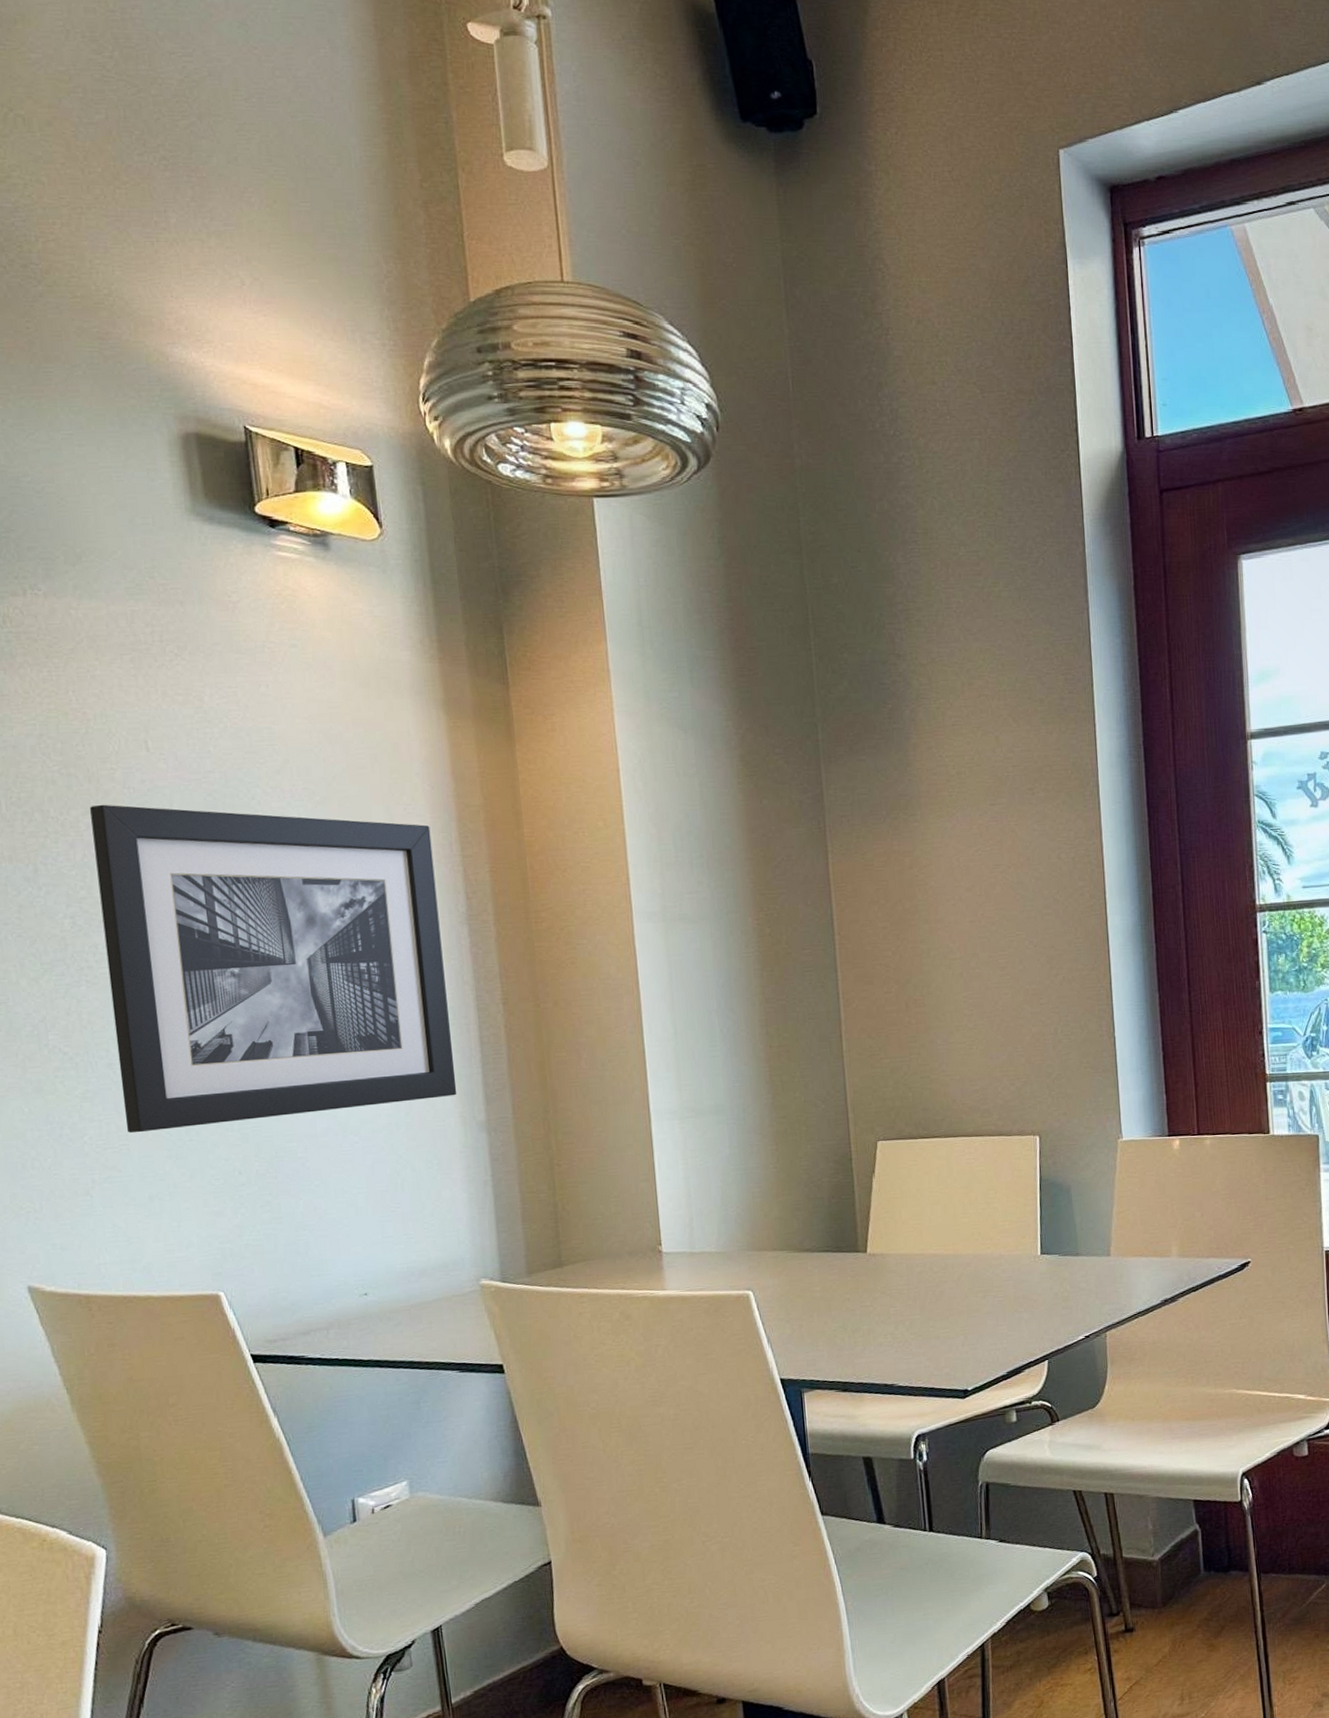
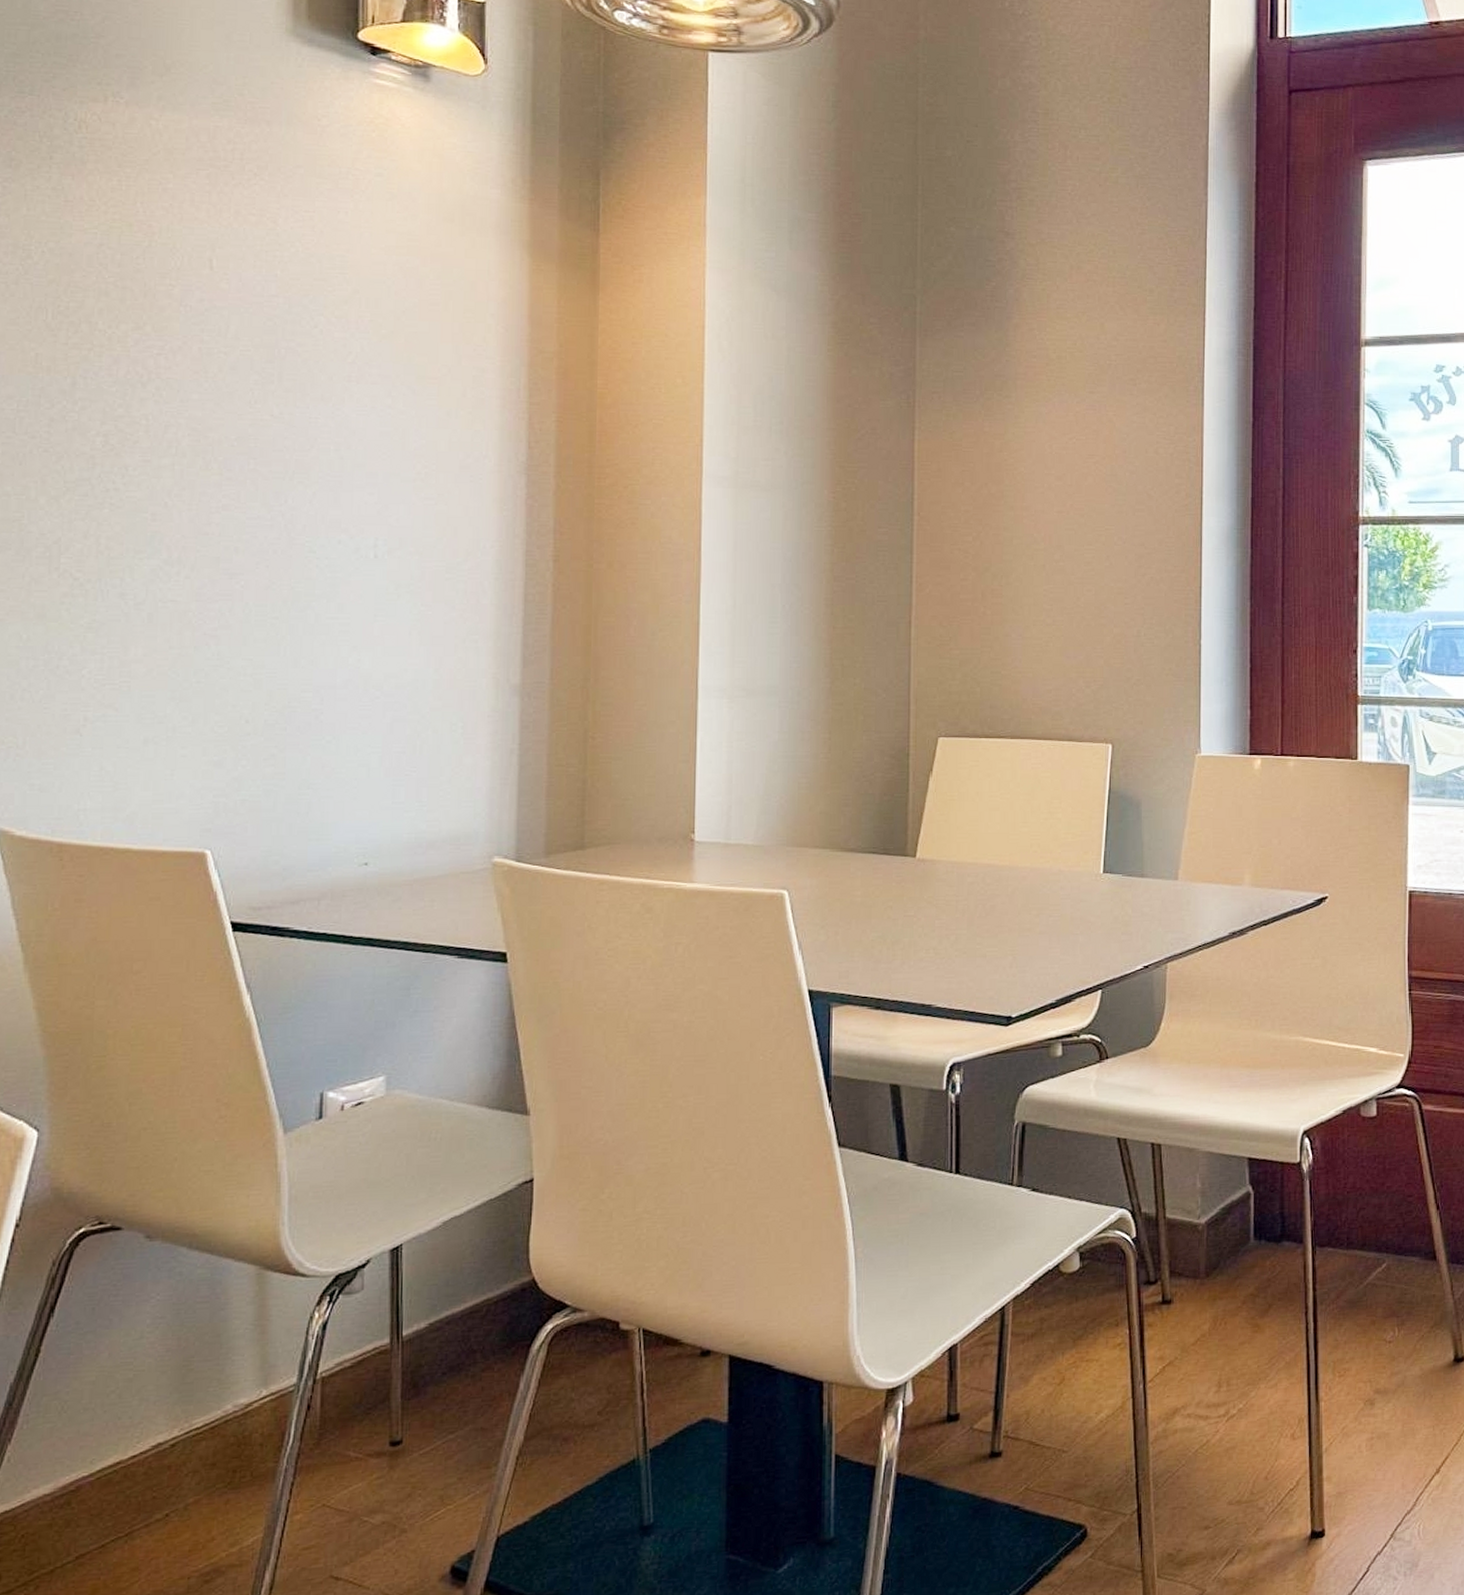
wall art: present [90,804,457,1134] -> none [130,320,499,670]

